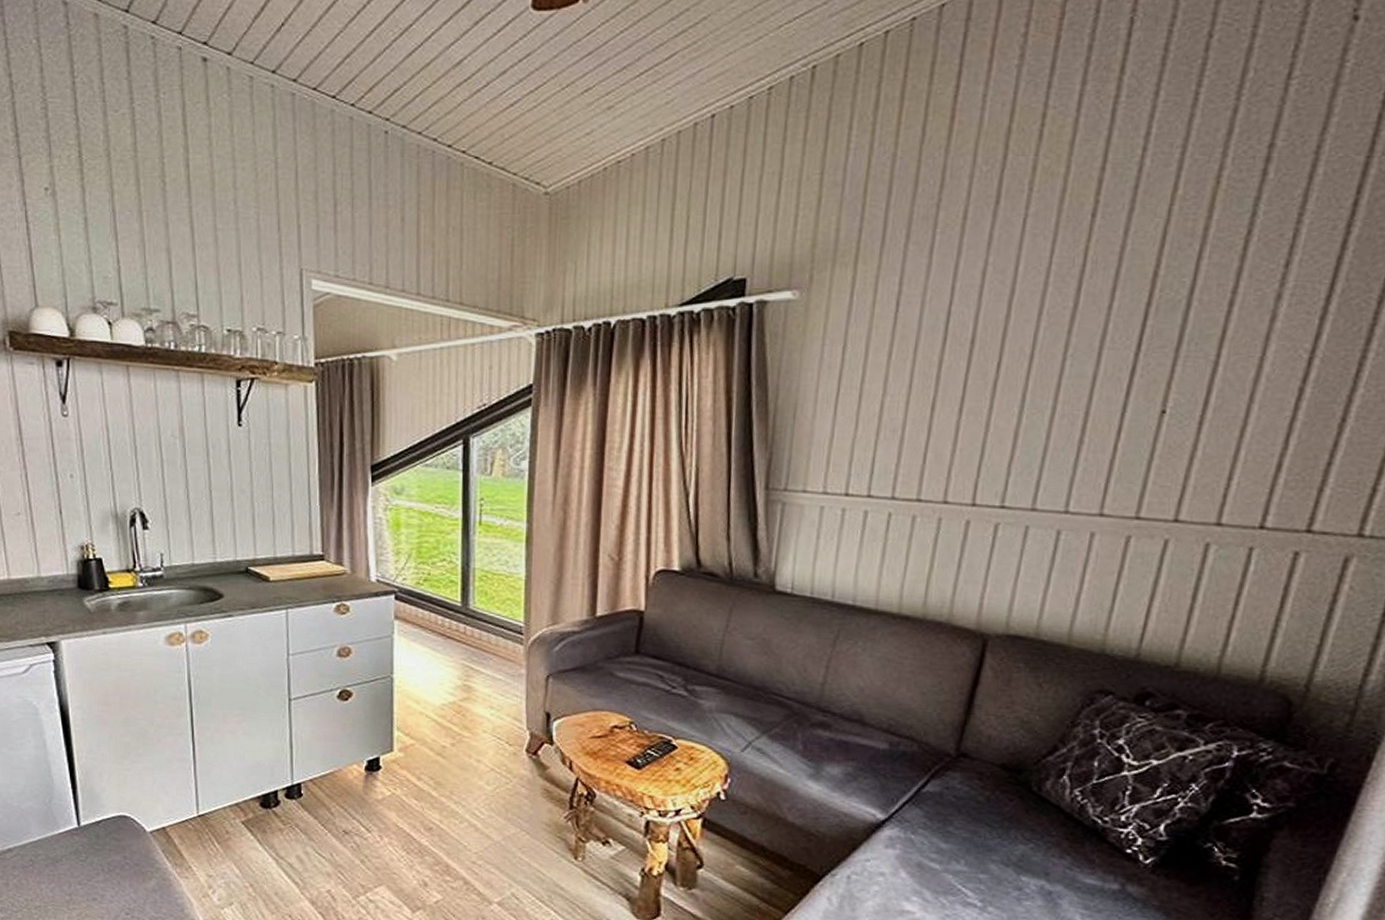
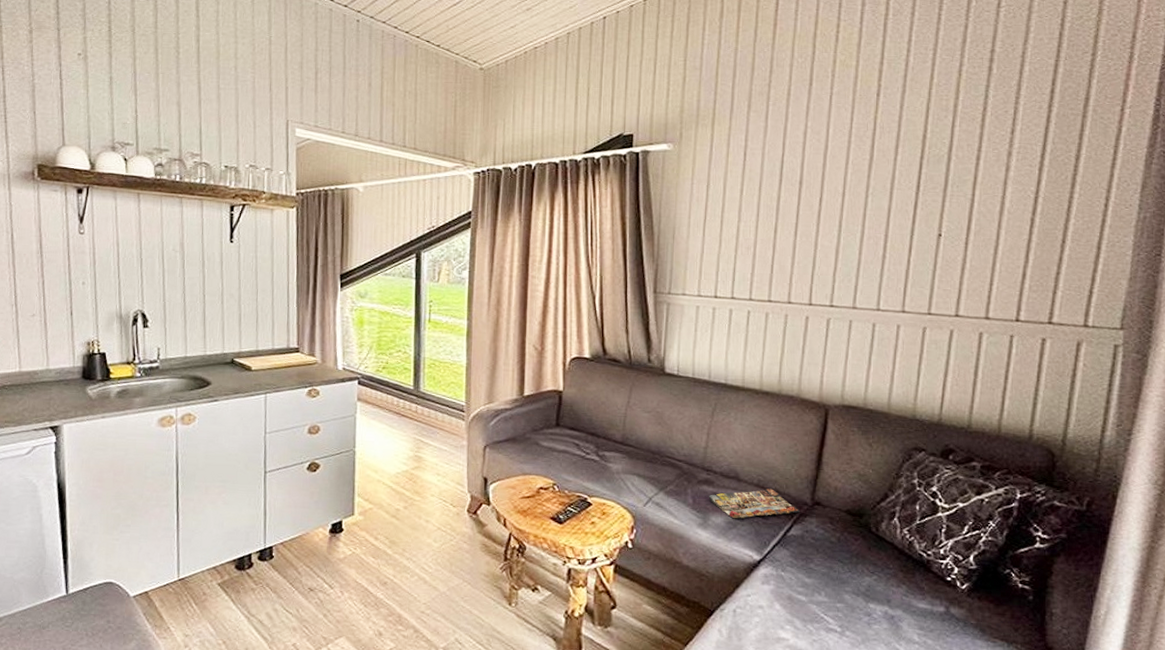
magazine: none [823,735,940,771] -> present [708,488,800,519]

